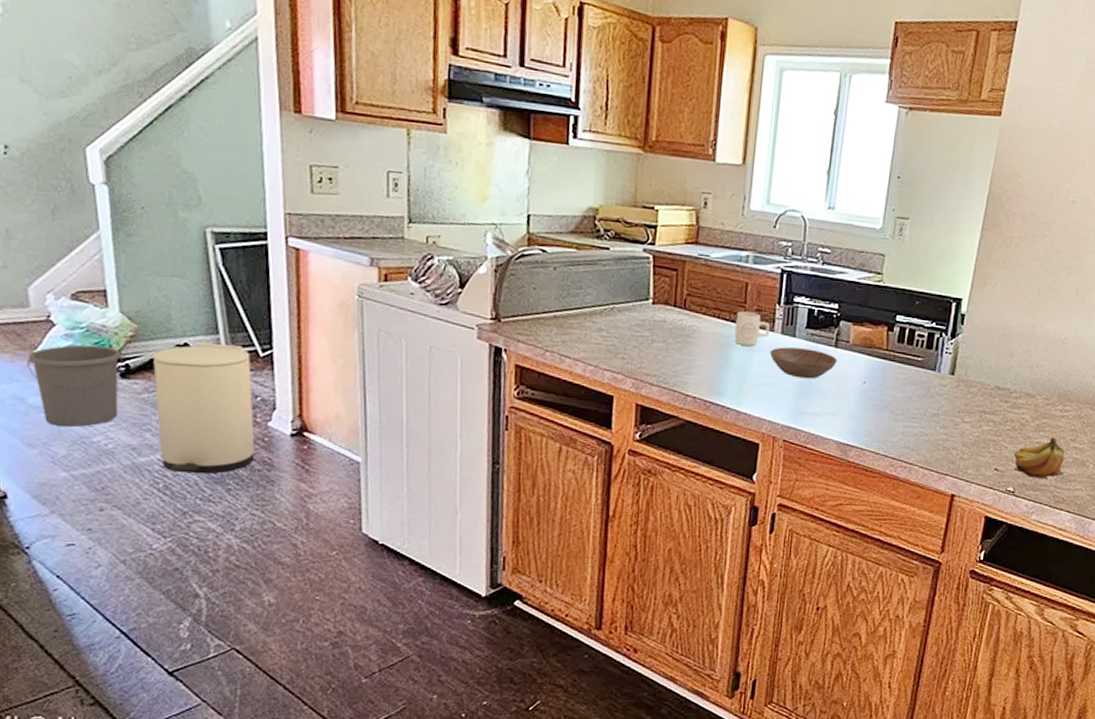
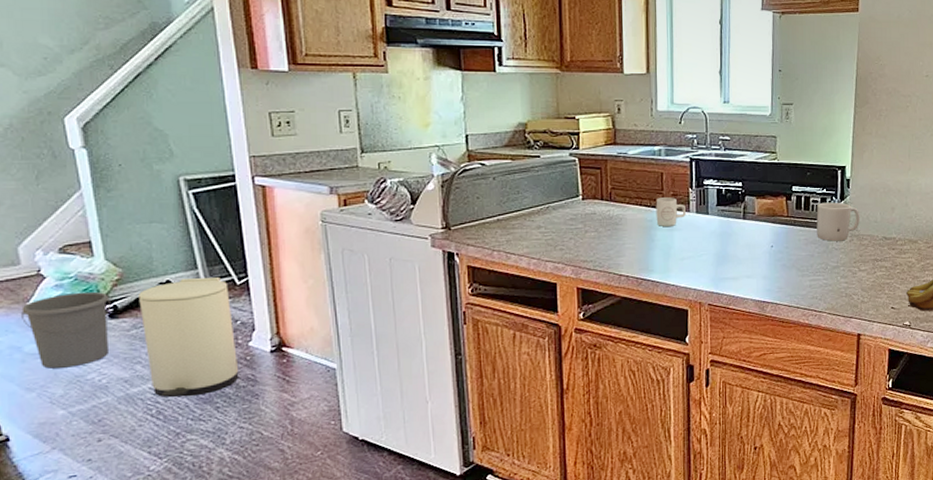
bowl: present [770,347,837,379] -> none [689,223,747,249]
mug: none [918,338,972,386] -> present [816,202,860,242]

